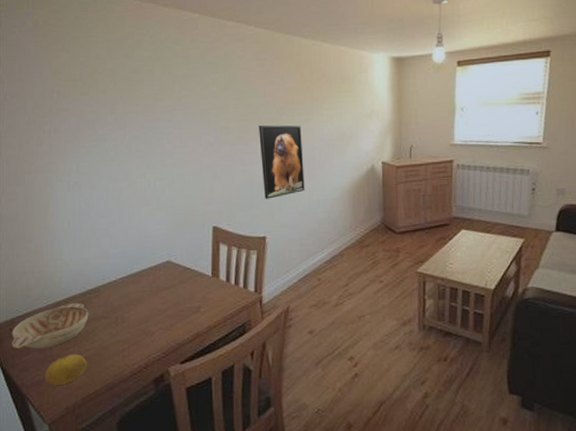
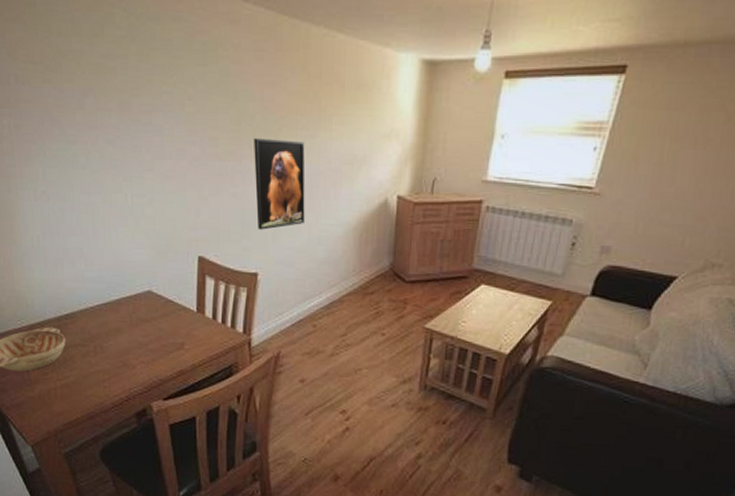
fruit: present [45,354,87,385] -> none [24,379,67,409]

